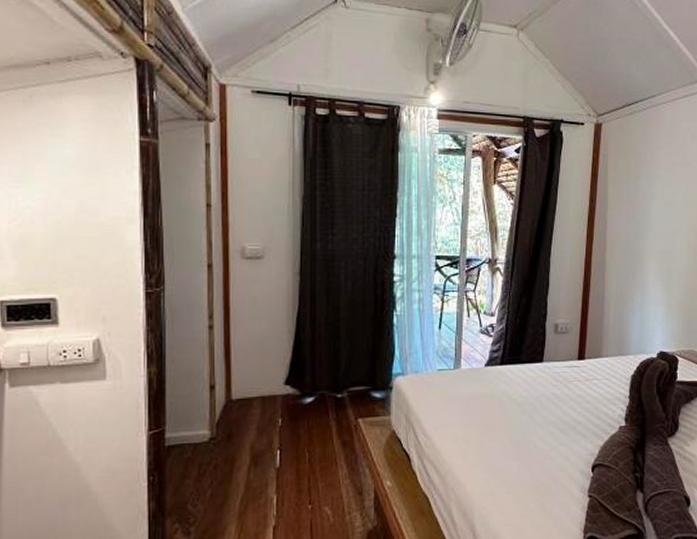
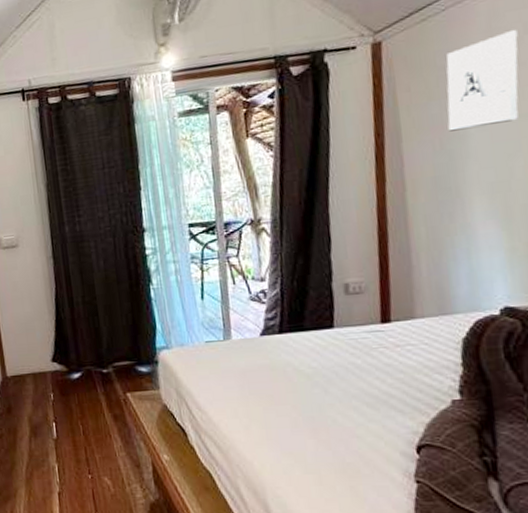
wall sculpture: none [639,135,688,207] -> present [446,29,519,132]

